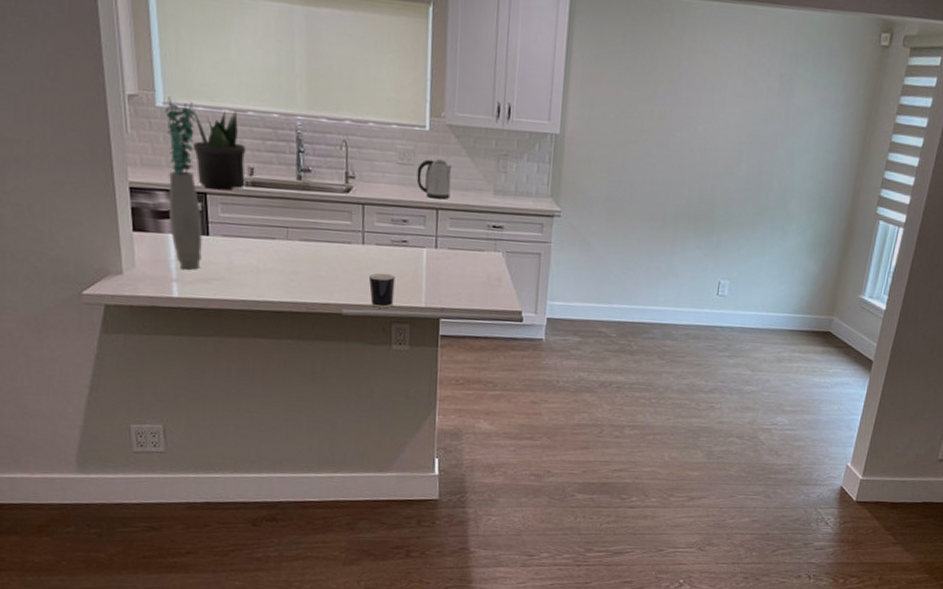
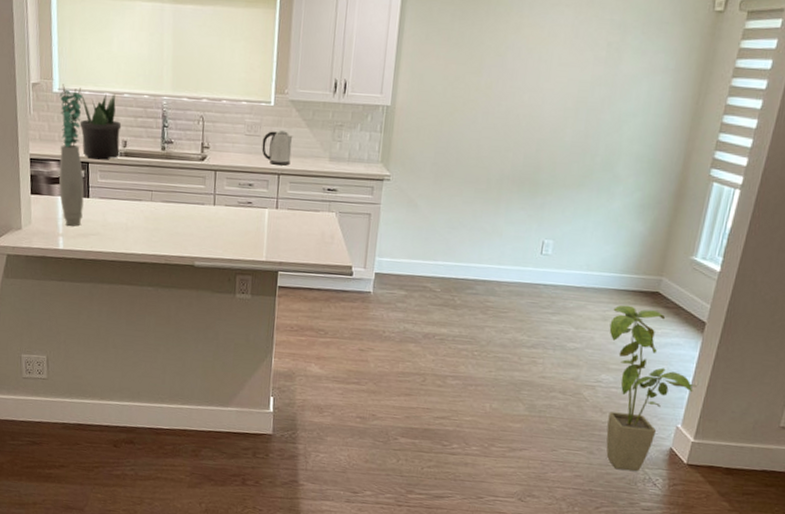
mug: present [368,273,395,309] -> none [217,230,241,262]
house plant: none [781,345,865,512] -> present [606,305,697,471]

